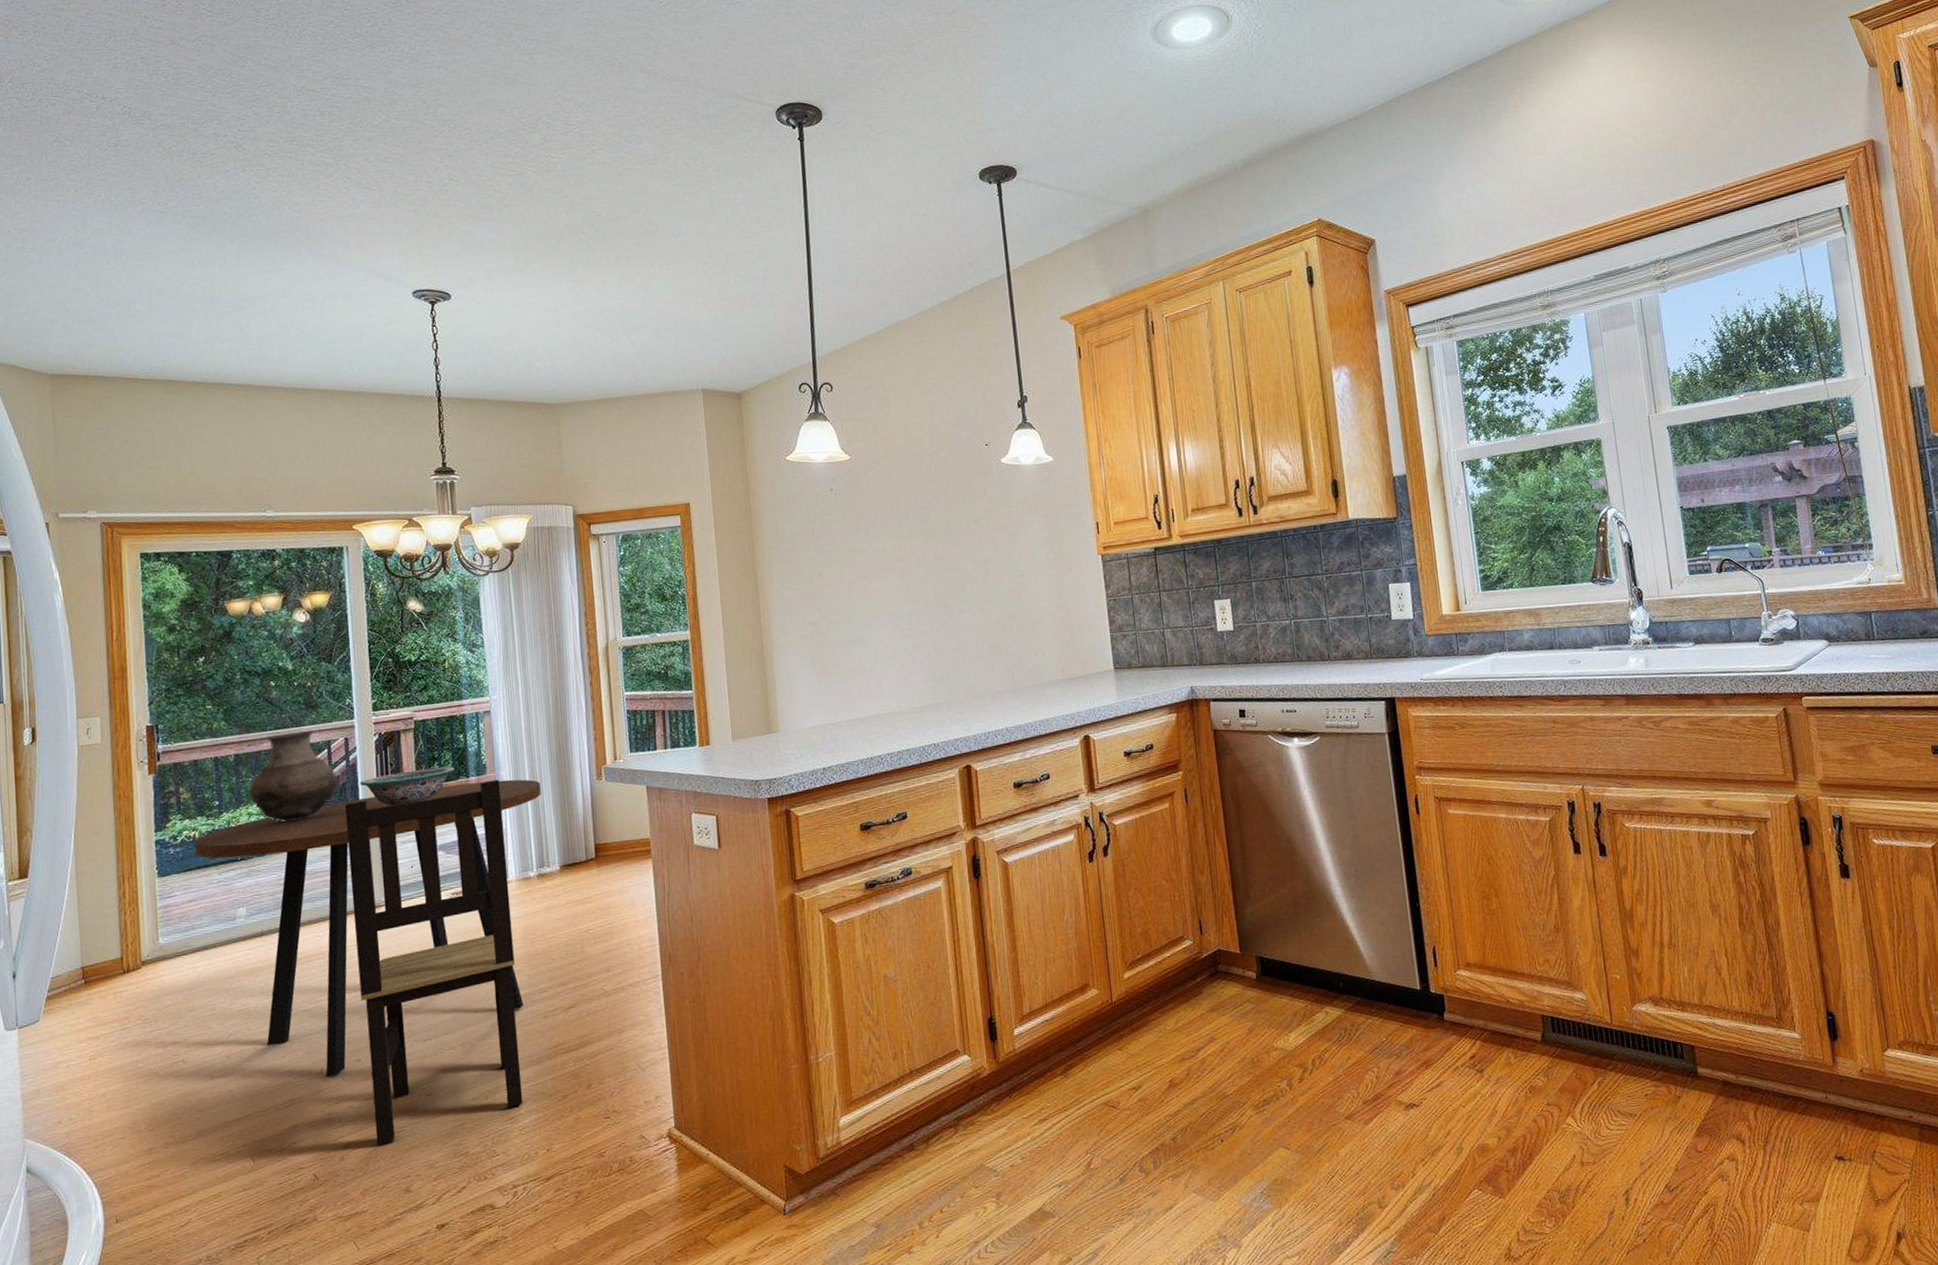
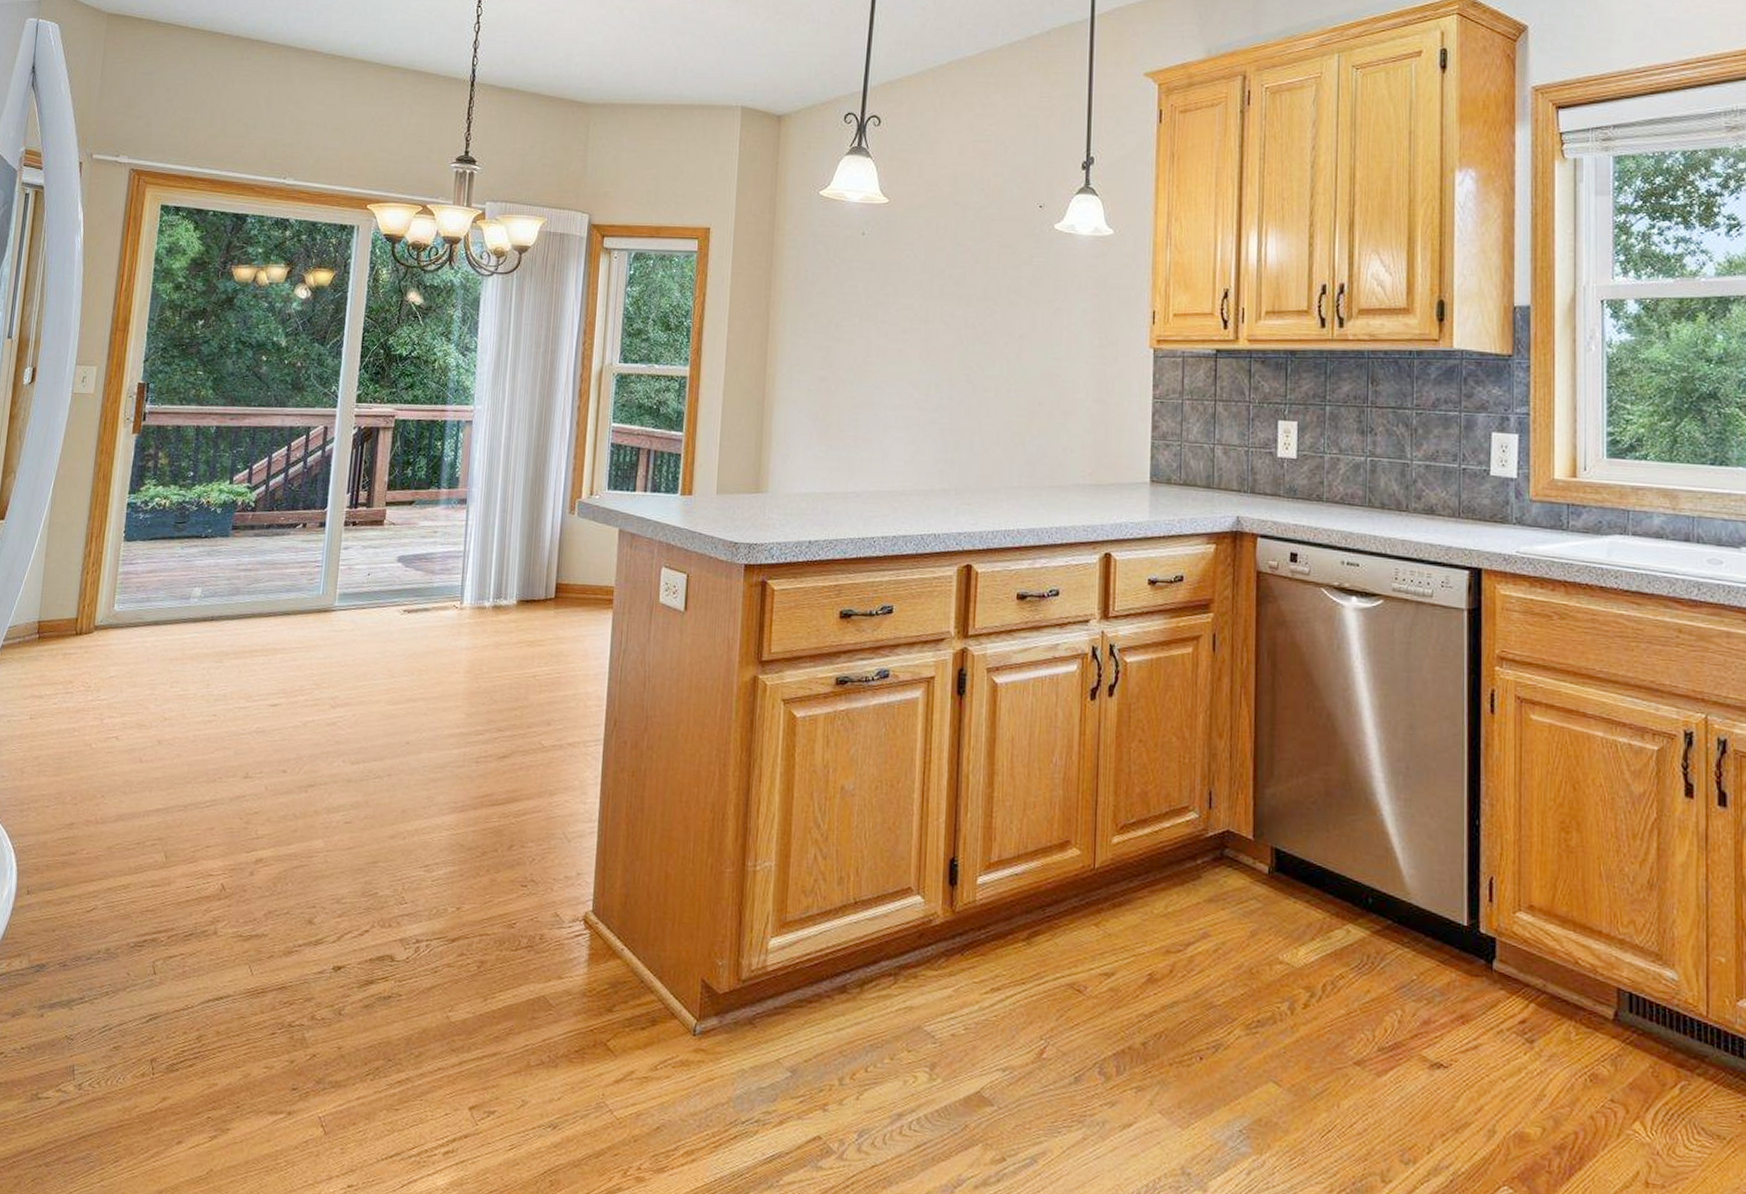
dining table: present [194,779,541,1078] -> none [163,492,511,784]
vase: present [248,729,339,822] -> none [223,411,312,506]
dining chair: present [344,779,523,1146] -> none [288,495,471,868]
decorative bowl: present [360,766,454,806] -> none [332,471,427,507]

